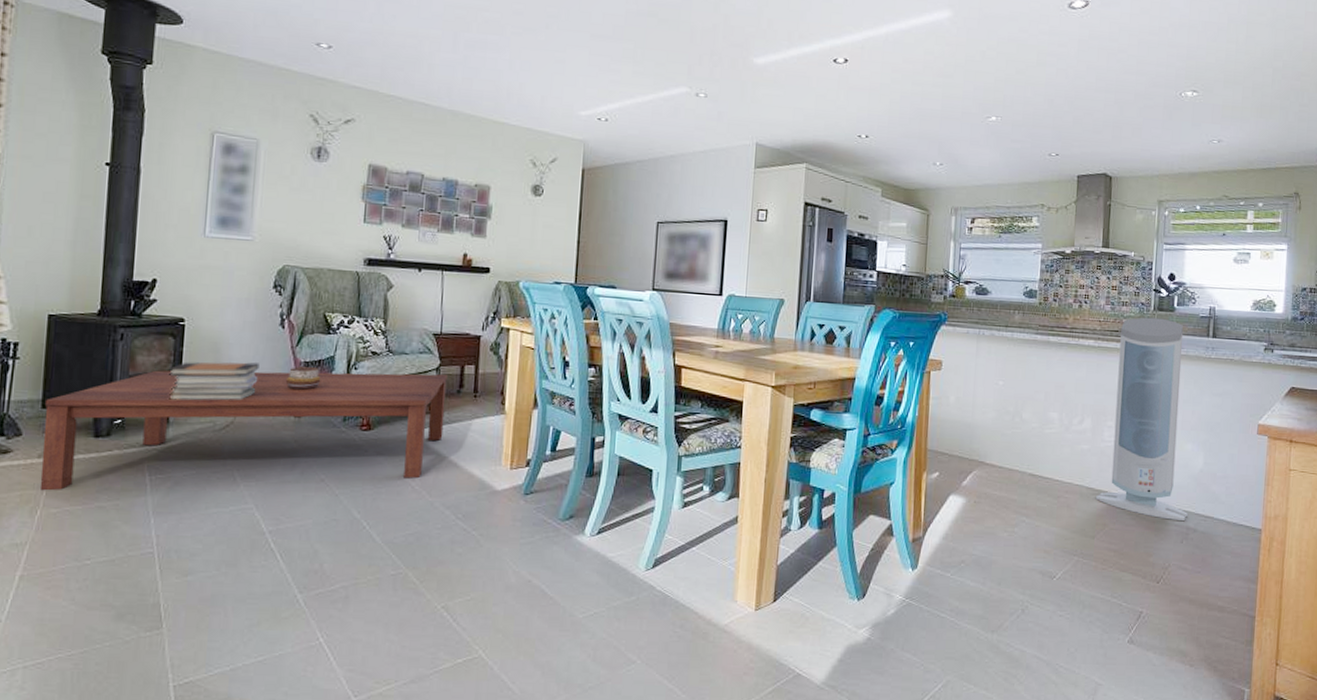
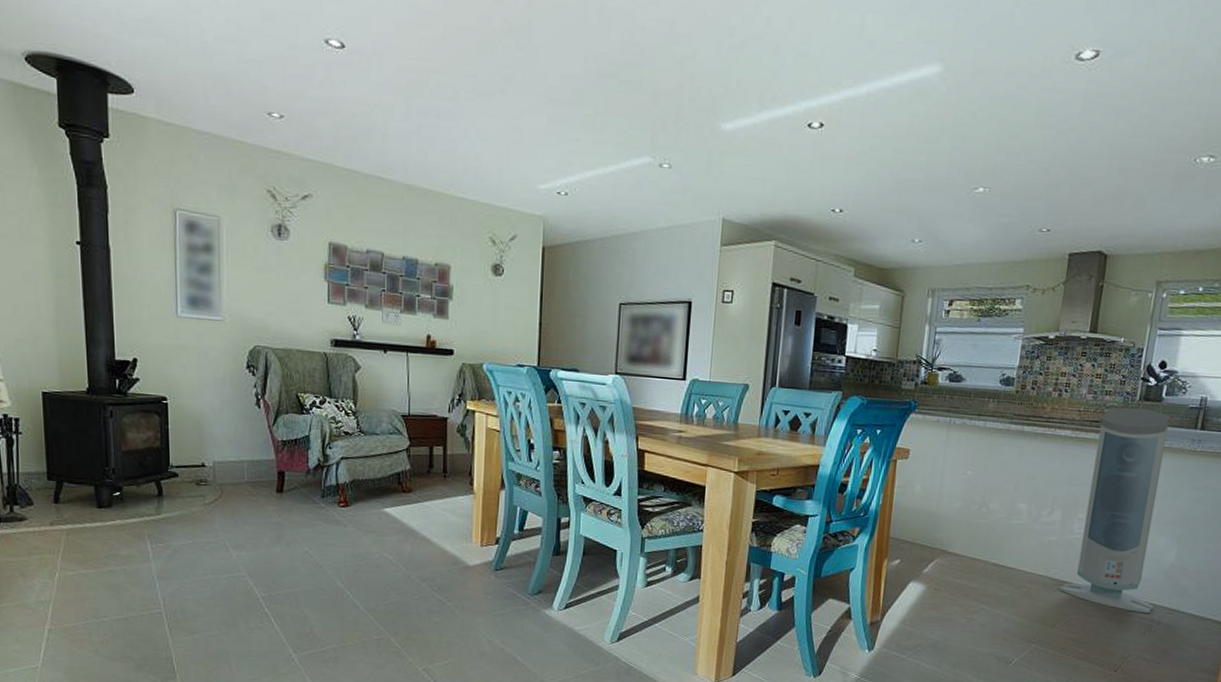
coffee table: present [39,370,447,491] -> none [50,446,417,556]
book stack: present [169,362,260,401] -> none [158,439,240,476]
decorative bowl: present [285,367,321,390] -> none [265,445,299,468]

